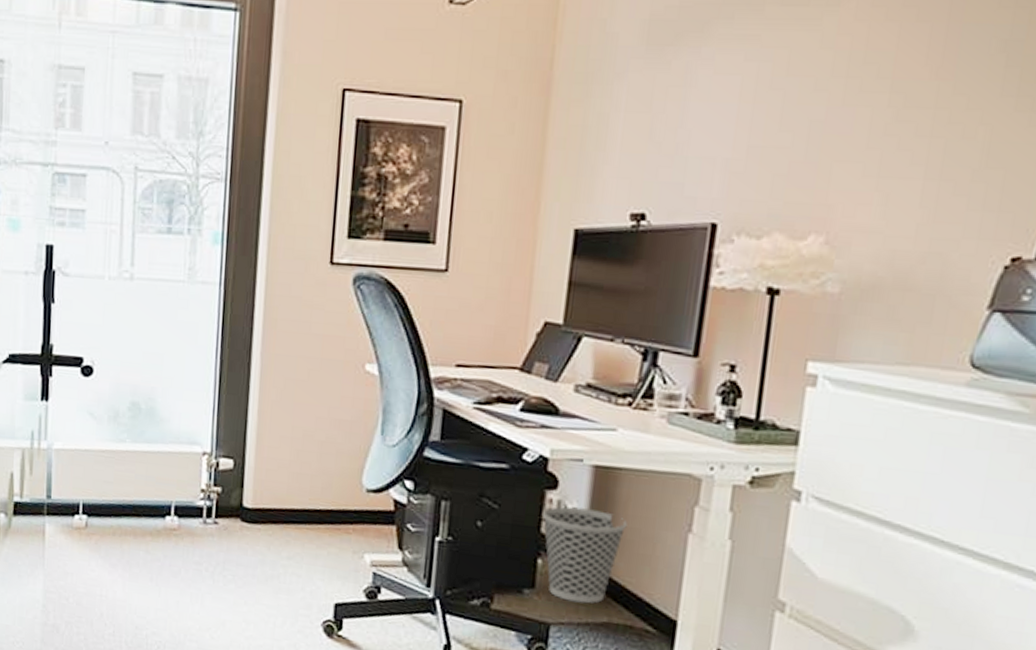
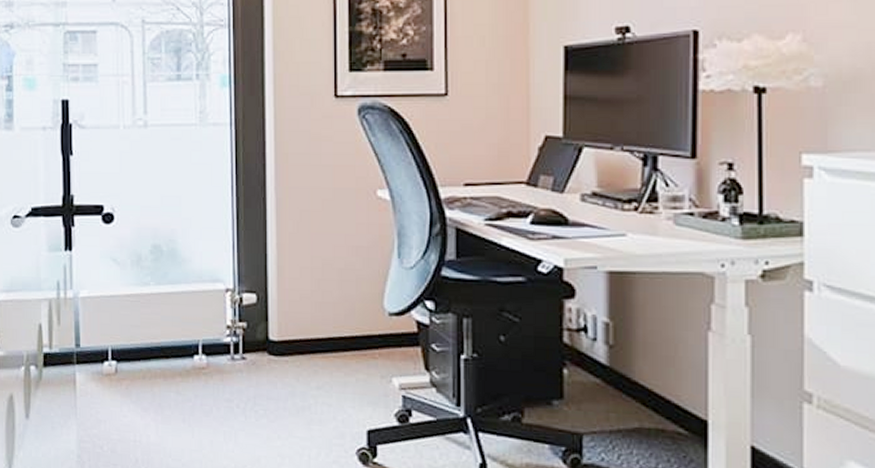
wastebasket: present [543,506,628,604] -> none [564,314,647,411]

